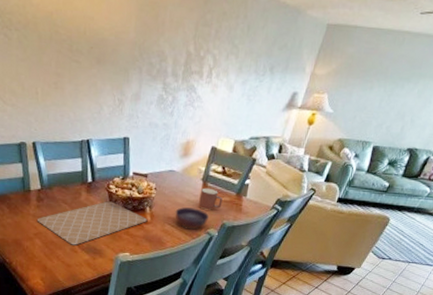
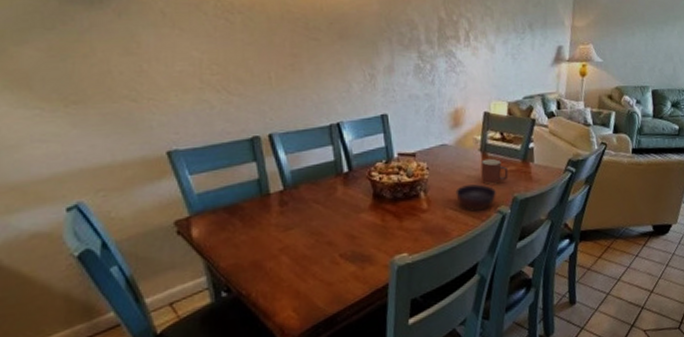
placemat: present [36,201,148,245] -> none [281,192,424,256]

